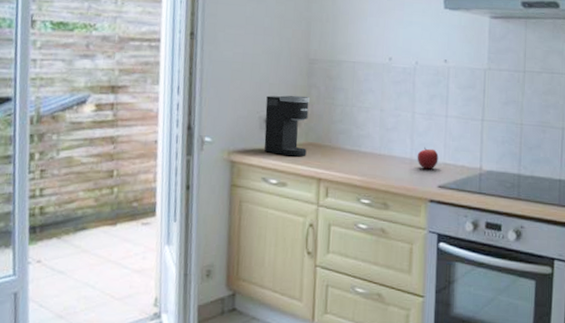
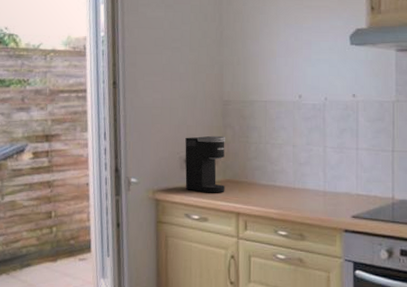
fruit: present [417,147,439,170] -> none [330,179,351,201]

